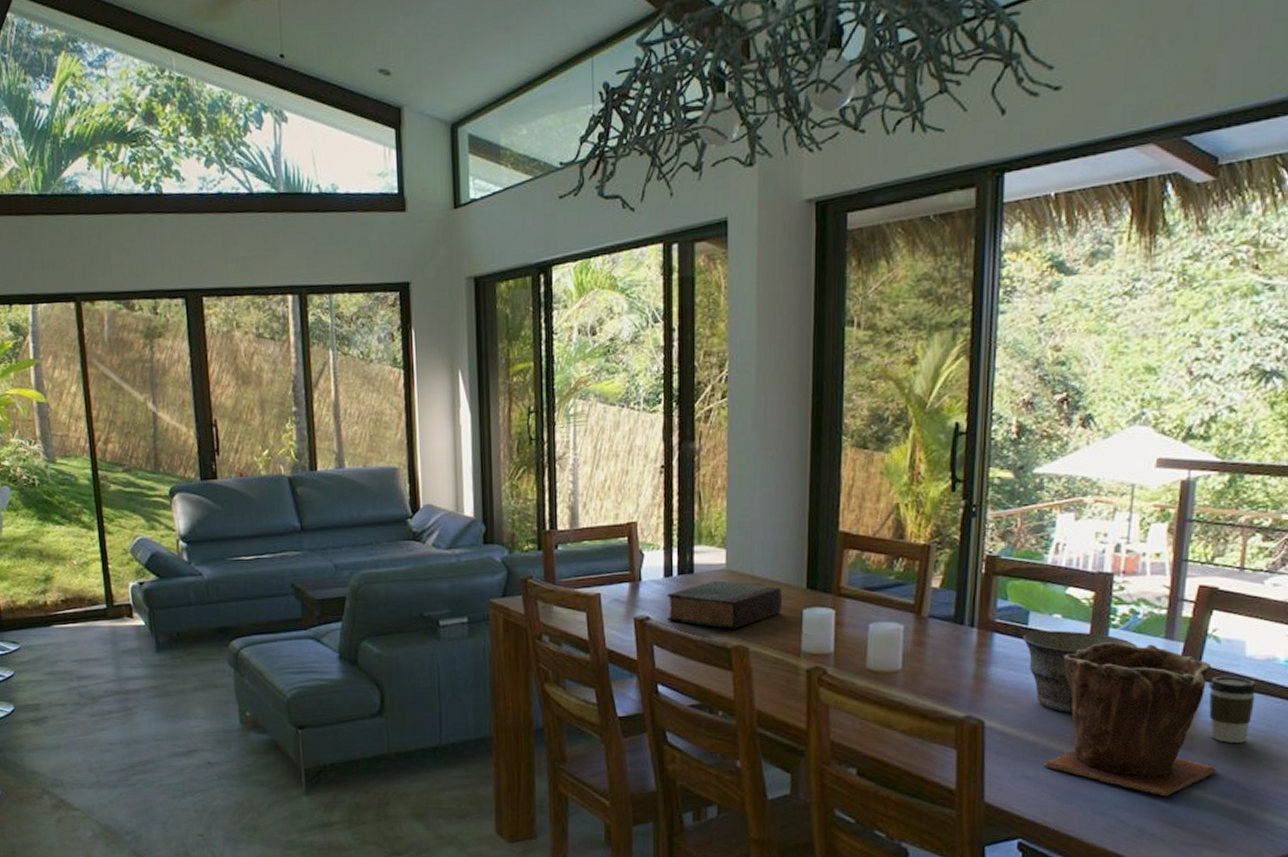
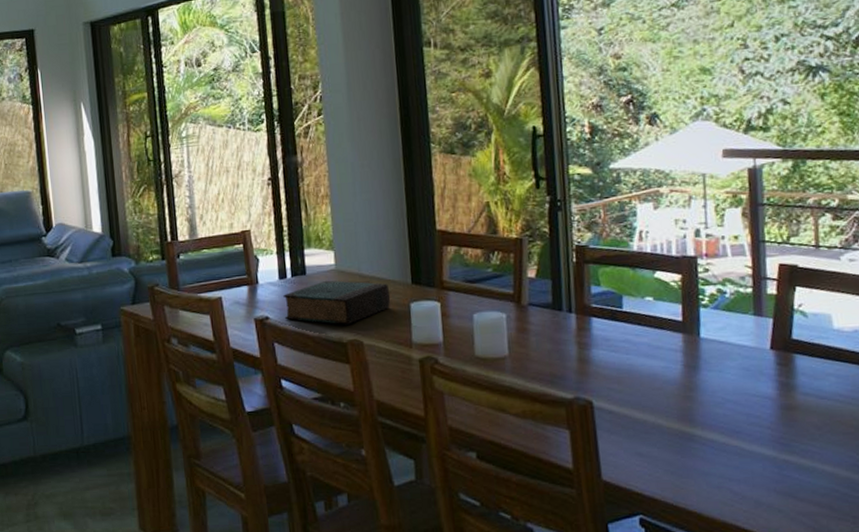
bowl: present [1022,631,1138,714] -> none [619,312,729,391]
plant pot: present [1044,642,1218,797] -> none [655,321,824,468]
coffee cup: present [1209,675,1257,743] -> none [803,348,850,413]

